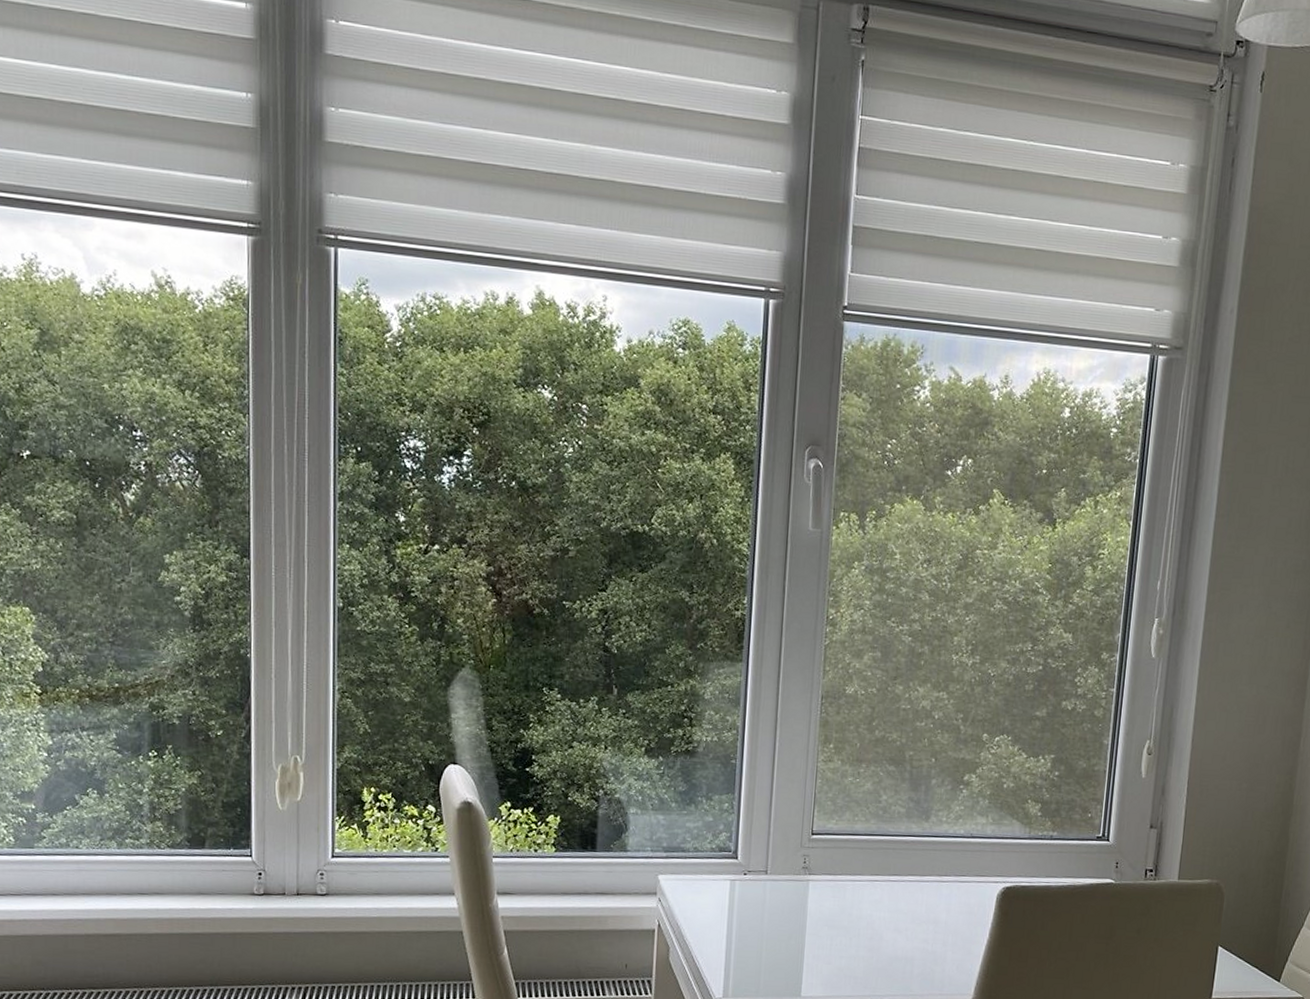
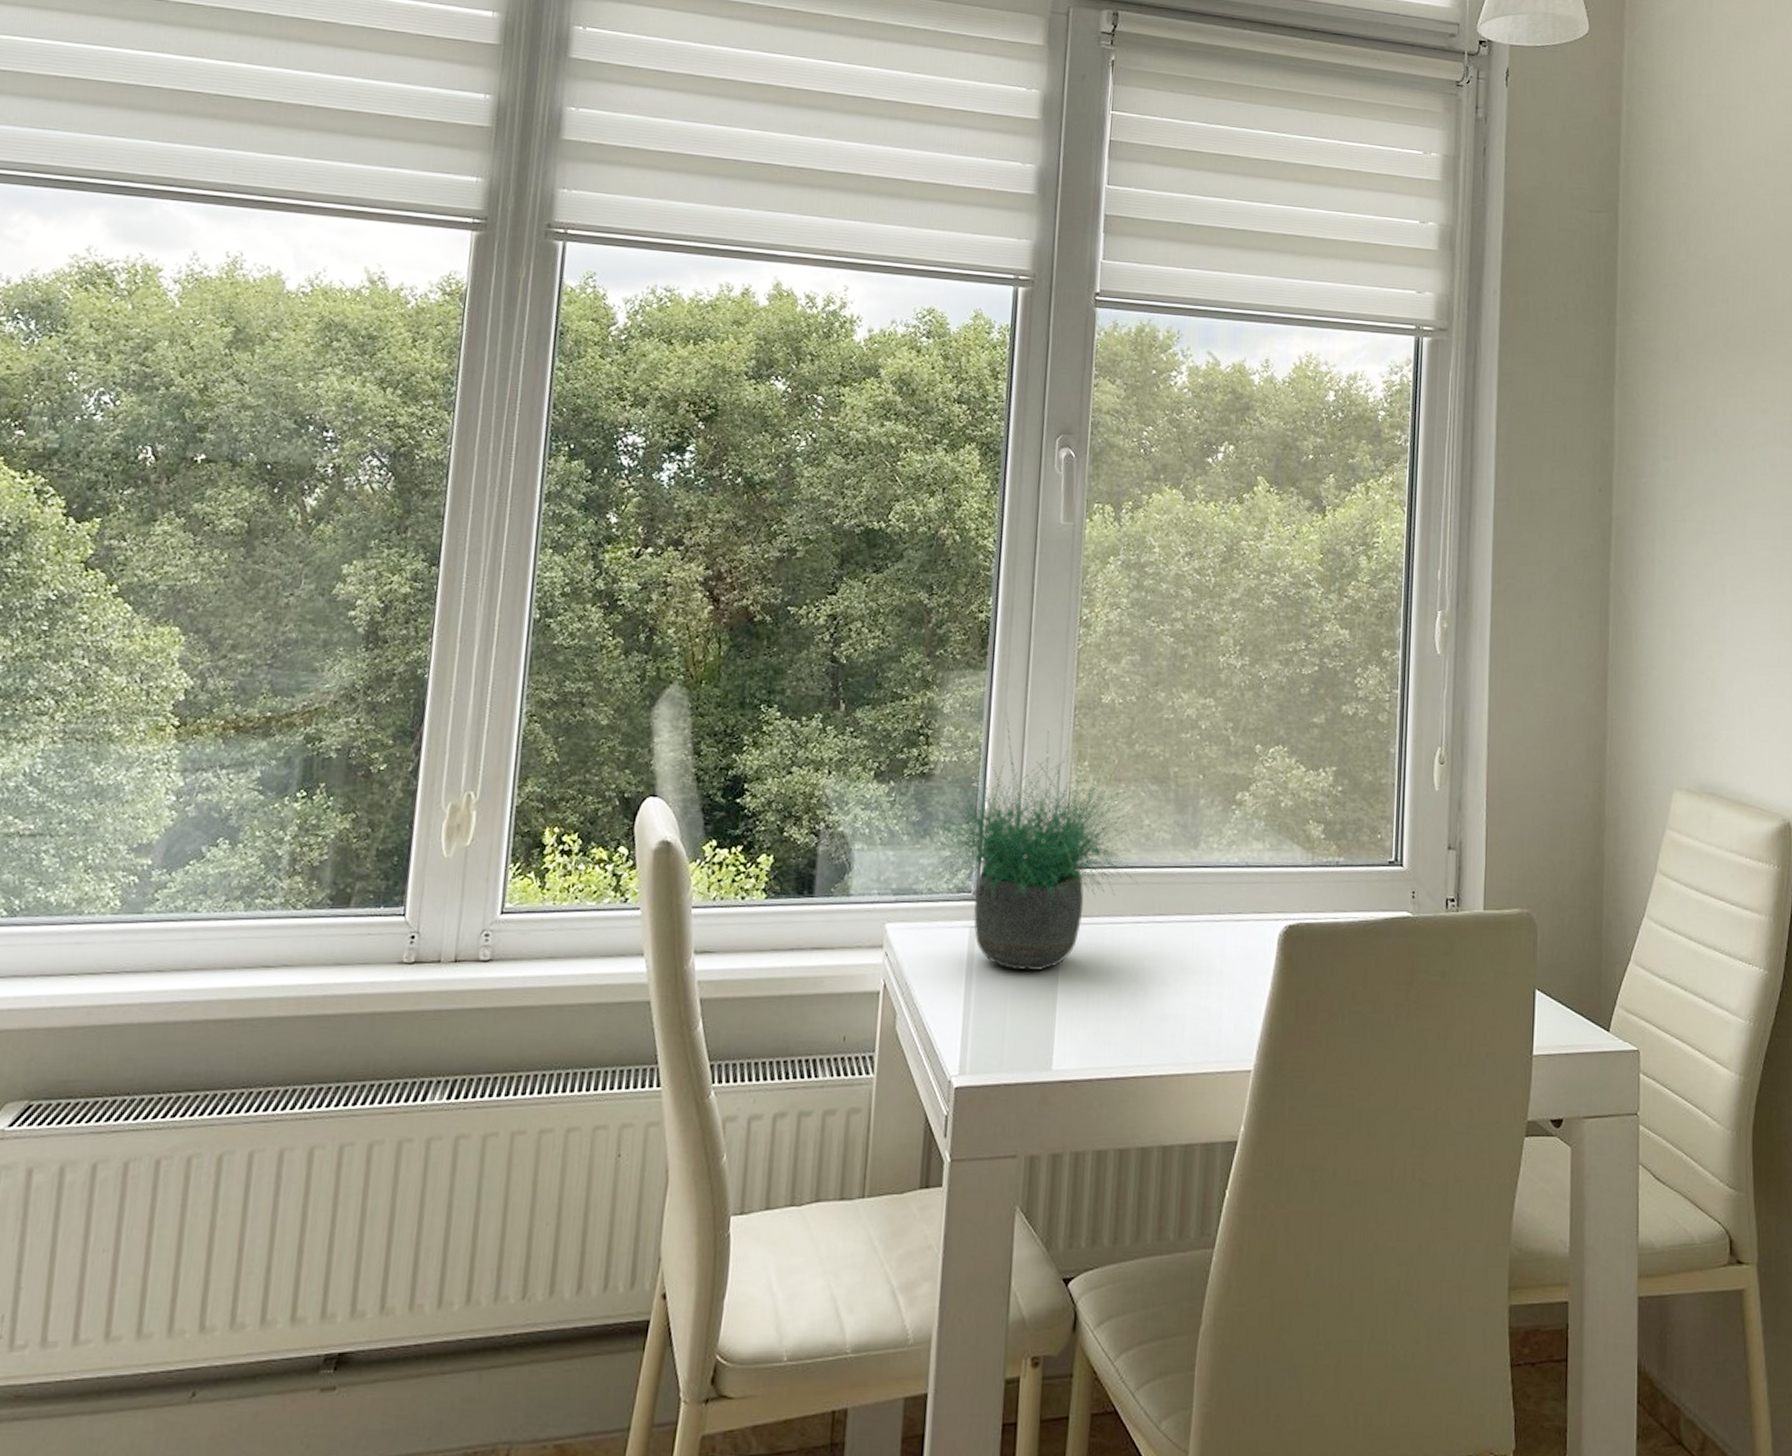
potted plant: none [693,700,888,917] -> present [927,713,1151,970]

